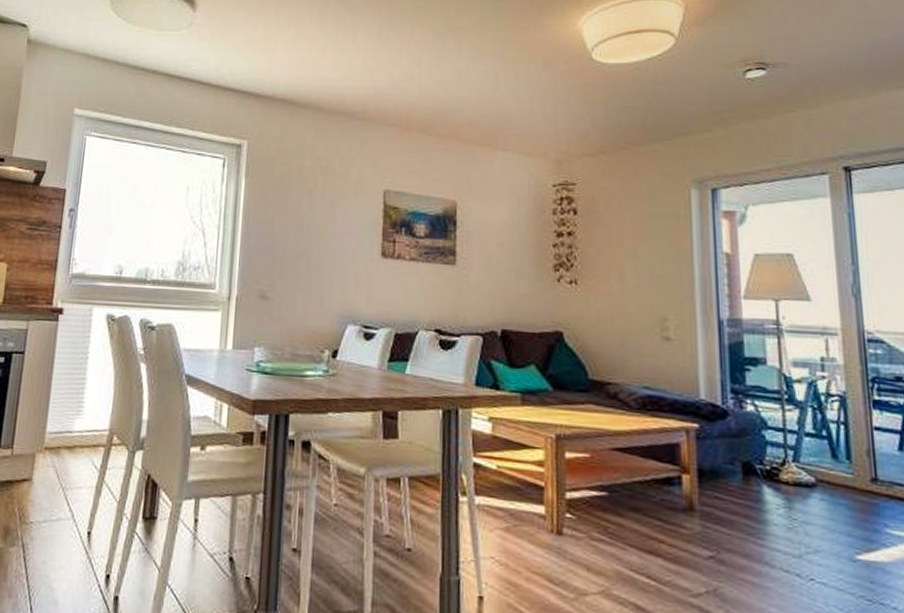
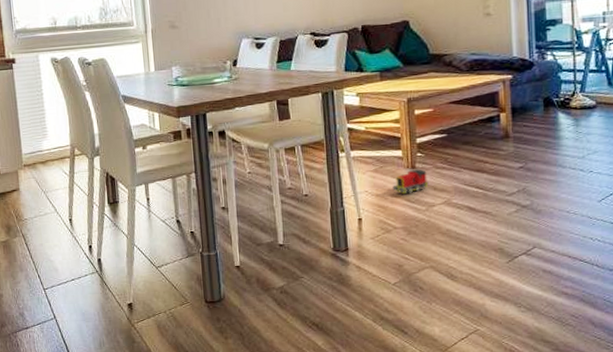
toy train: none [529,535,580,570] -> present [392,169,429,194]

